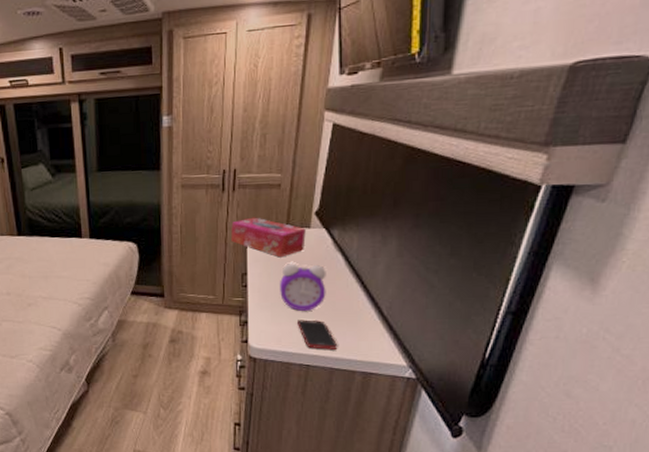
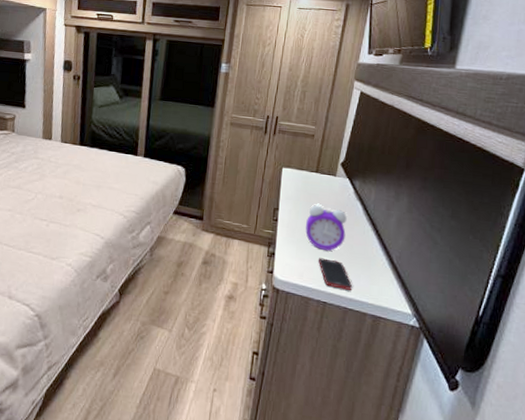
tissue box: present [231,217,306,258] -> none [268,159,332,199]

